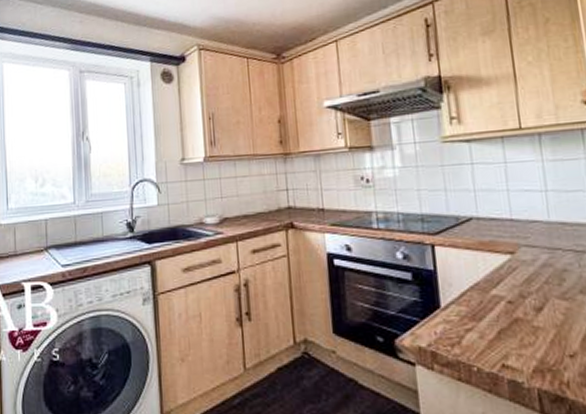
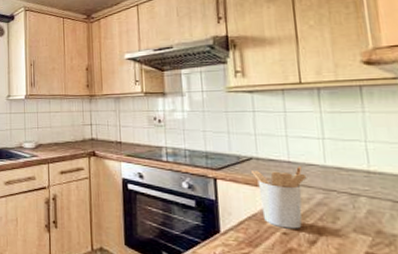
utensil holder: none [470,223,531,296] -> present [250,166,307,229]

